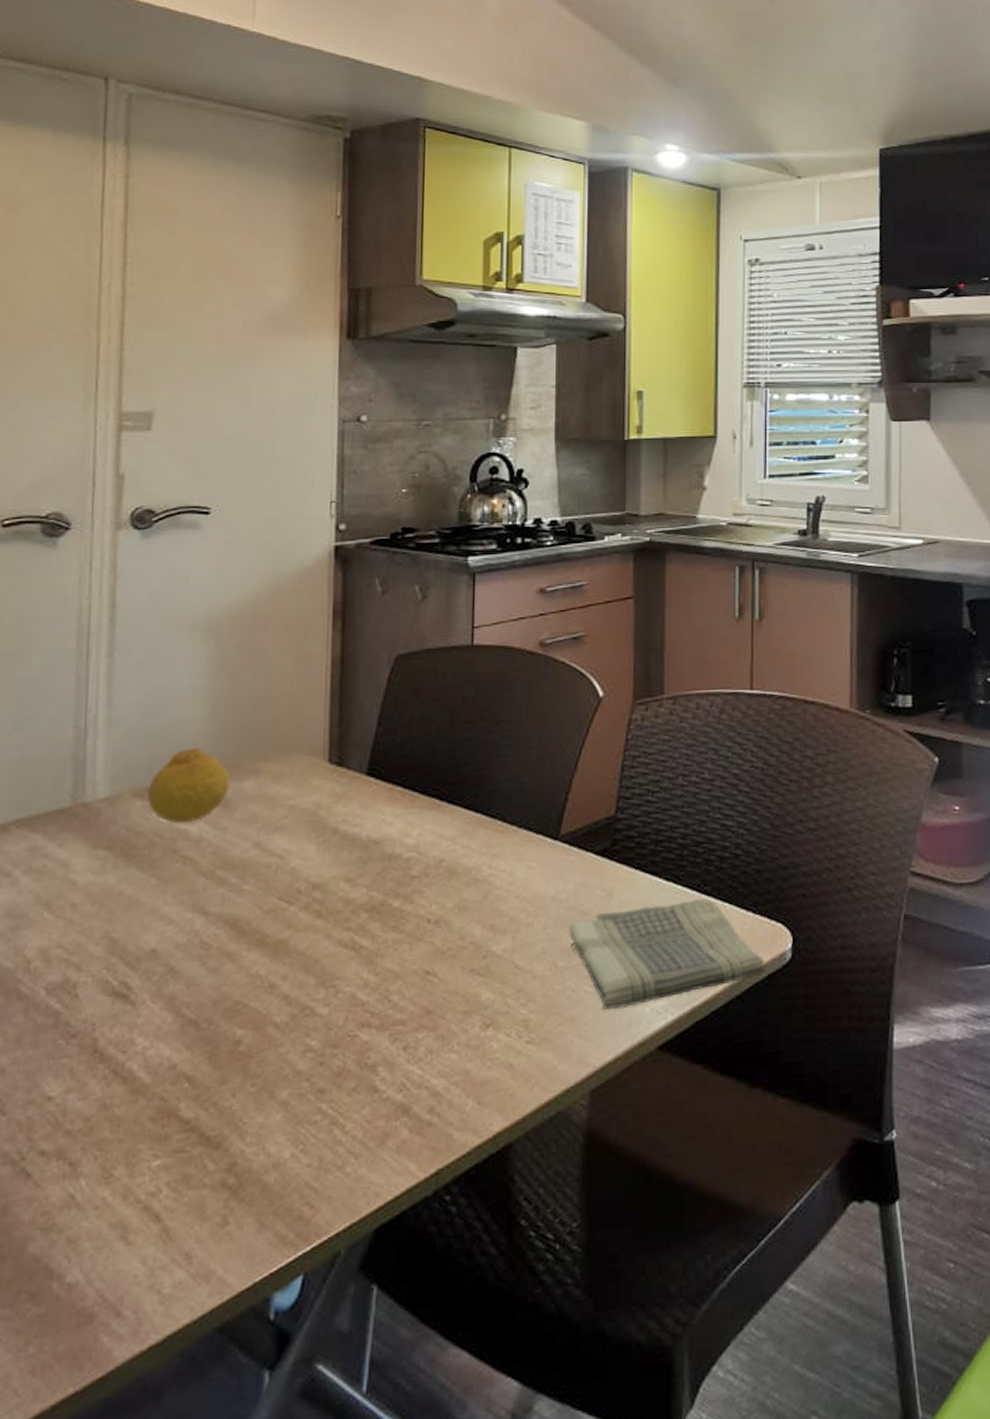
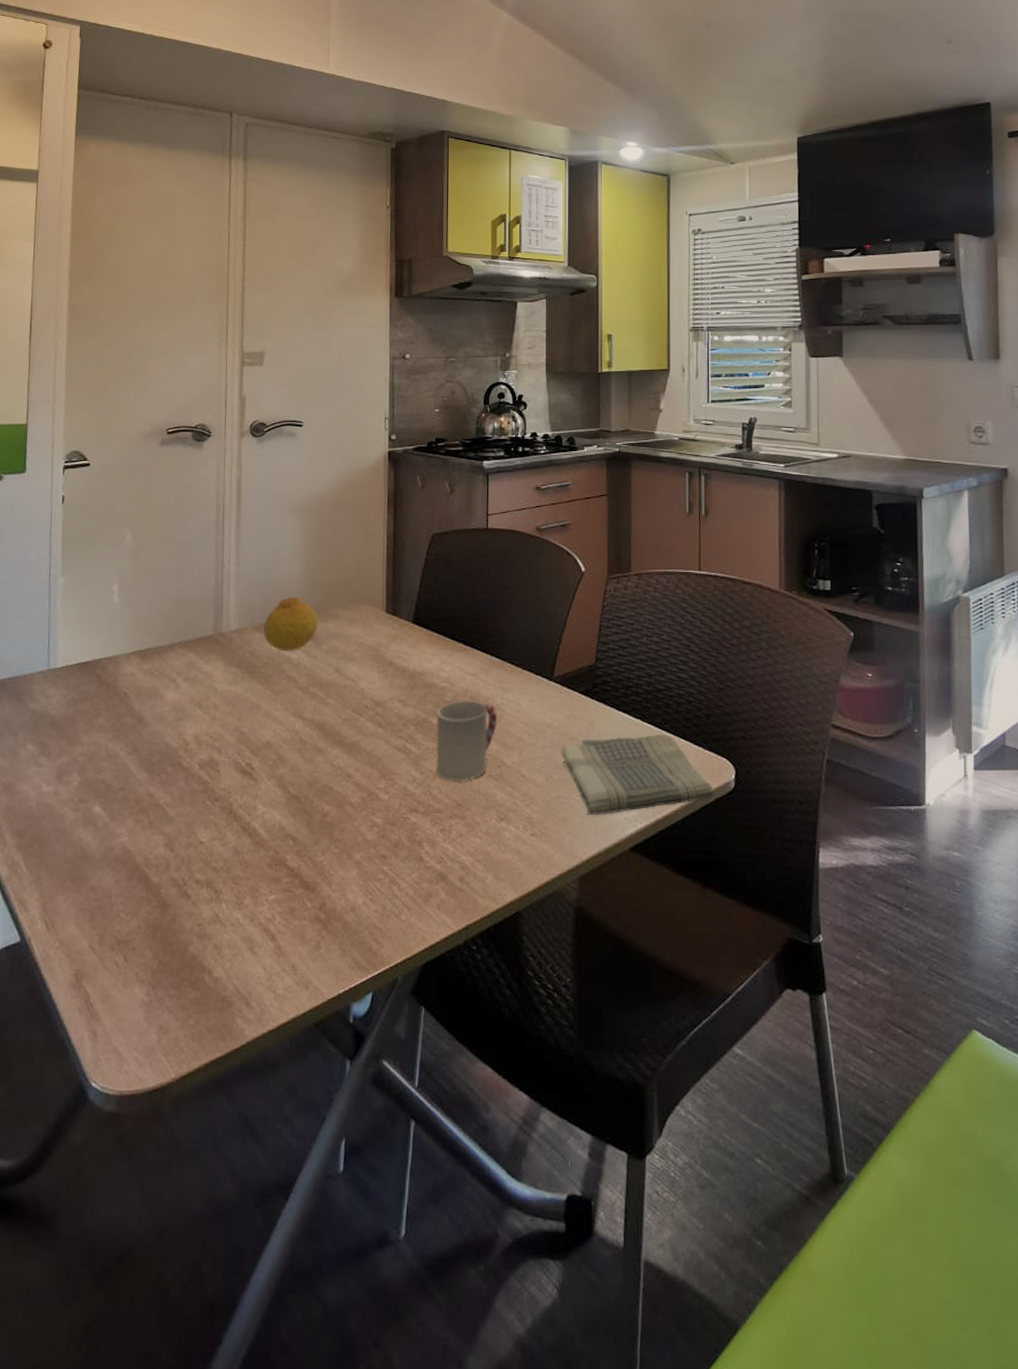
cup: none [397,872,484,982] -> present [436,700,498,781]

